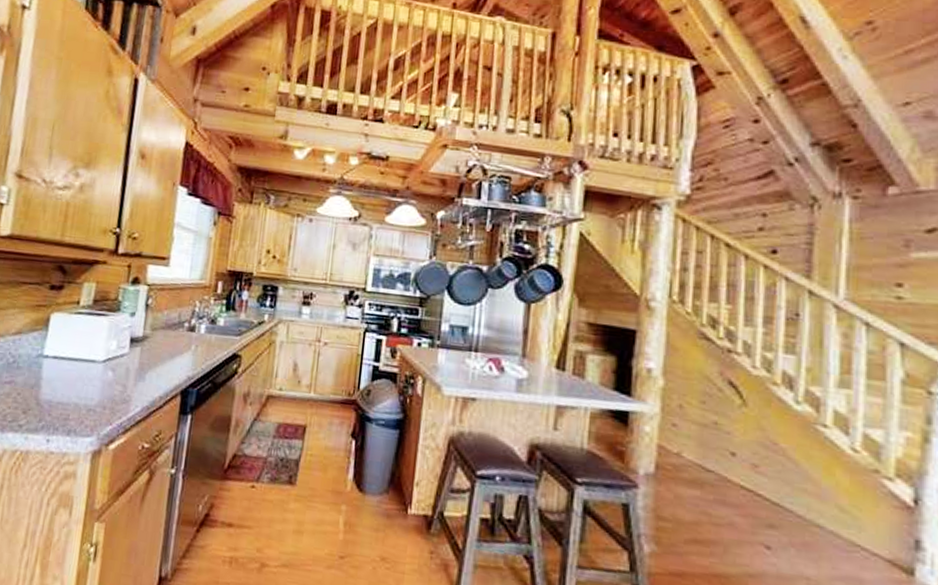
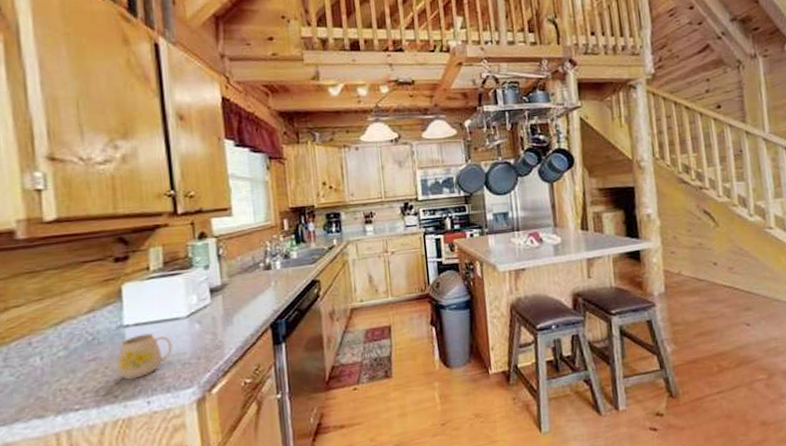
mug: none [27,368,83,413] -> present [116,333,173,381]

